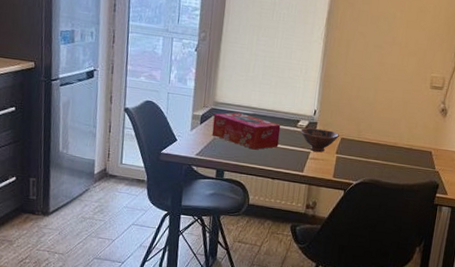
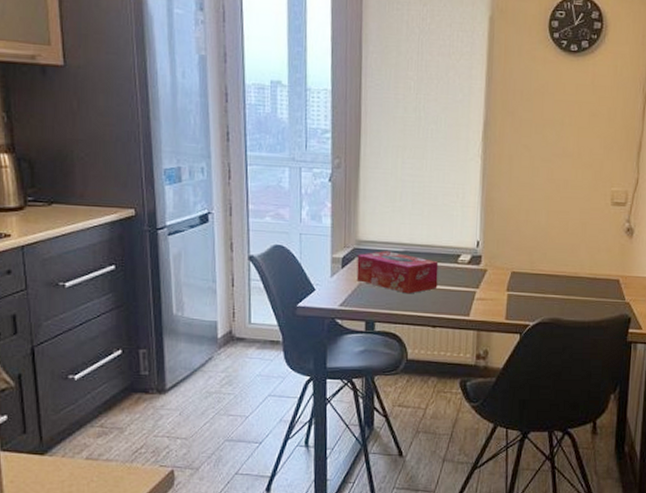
bowl: present [300,128,340,153] -> none [462,263,510,292]

